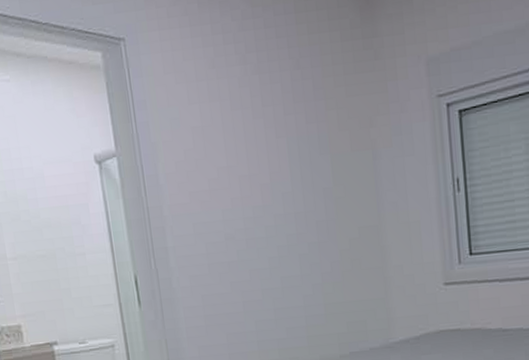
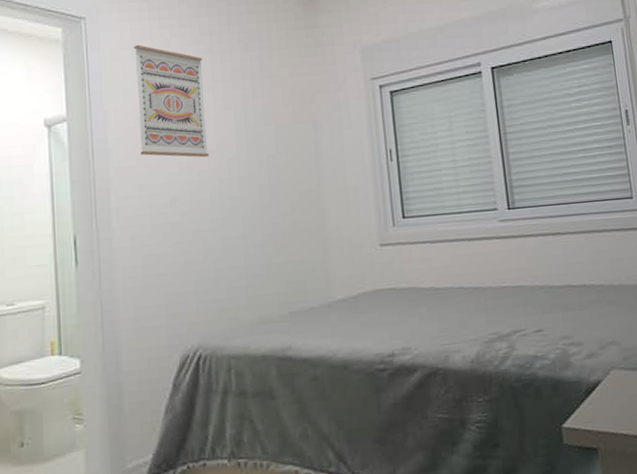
wall art: none [177,67,263,192] -> present [134,45,210,158]

